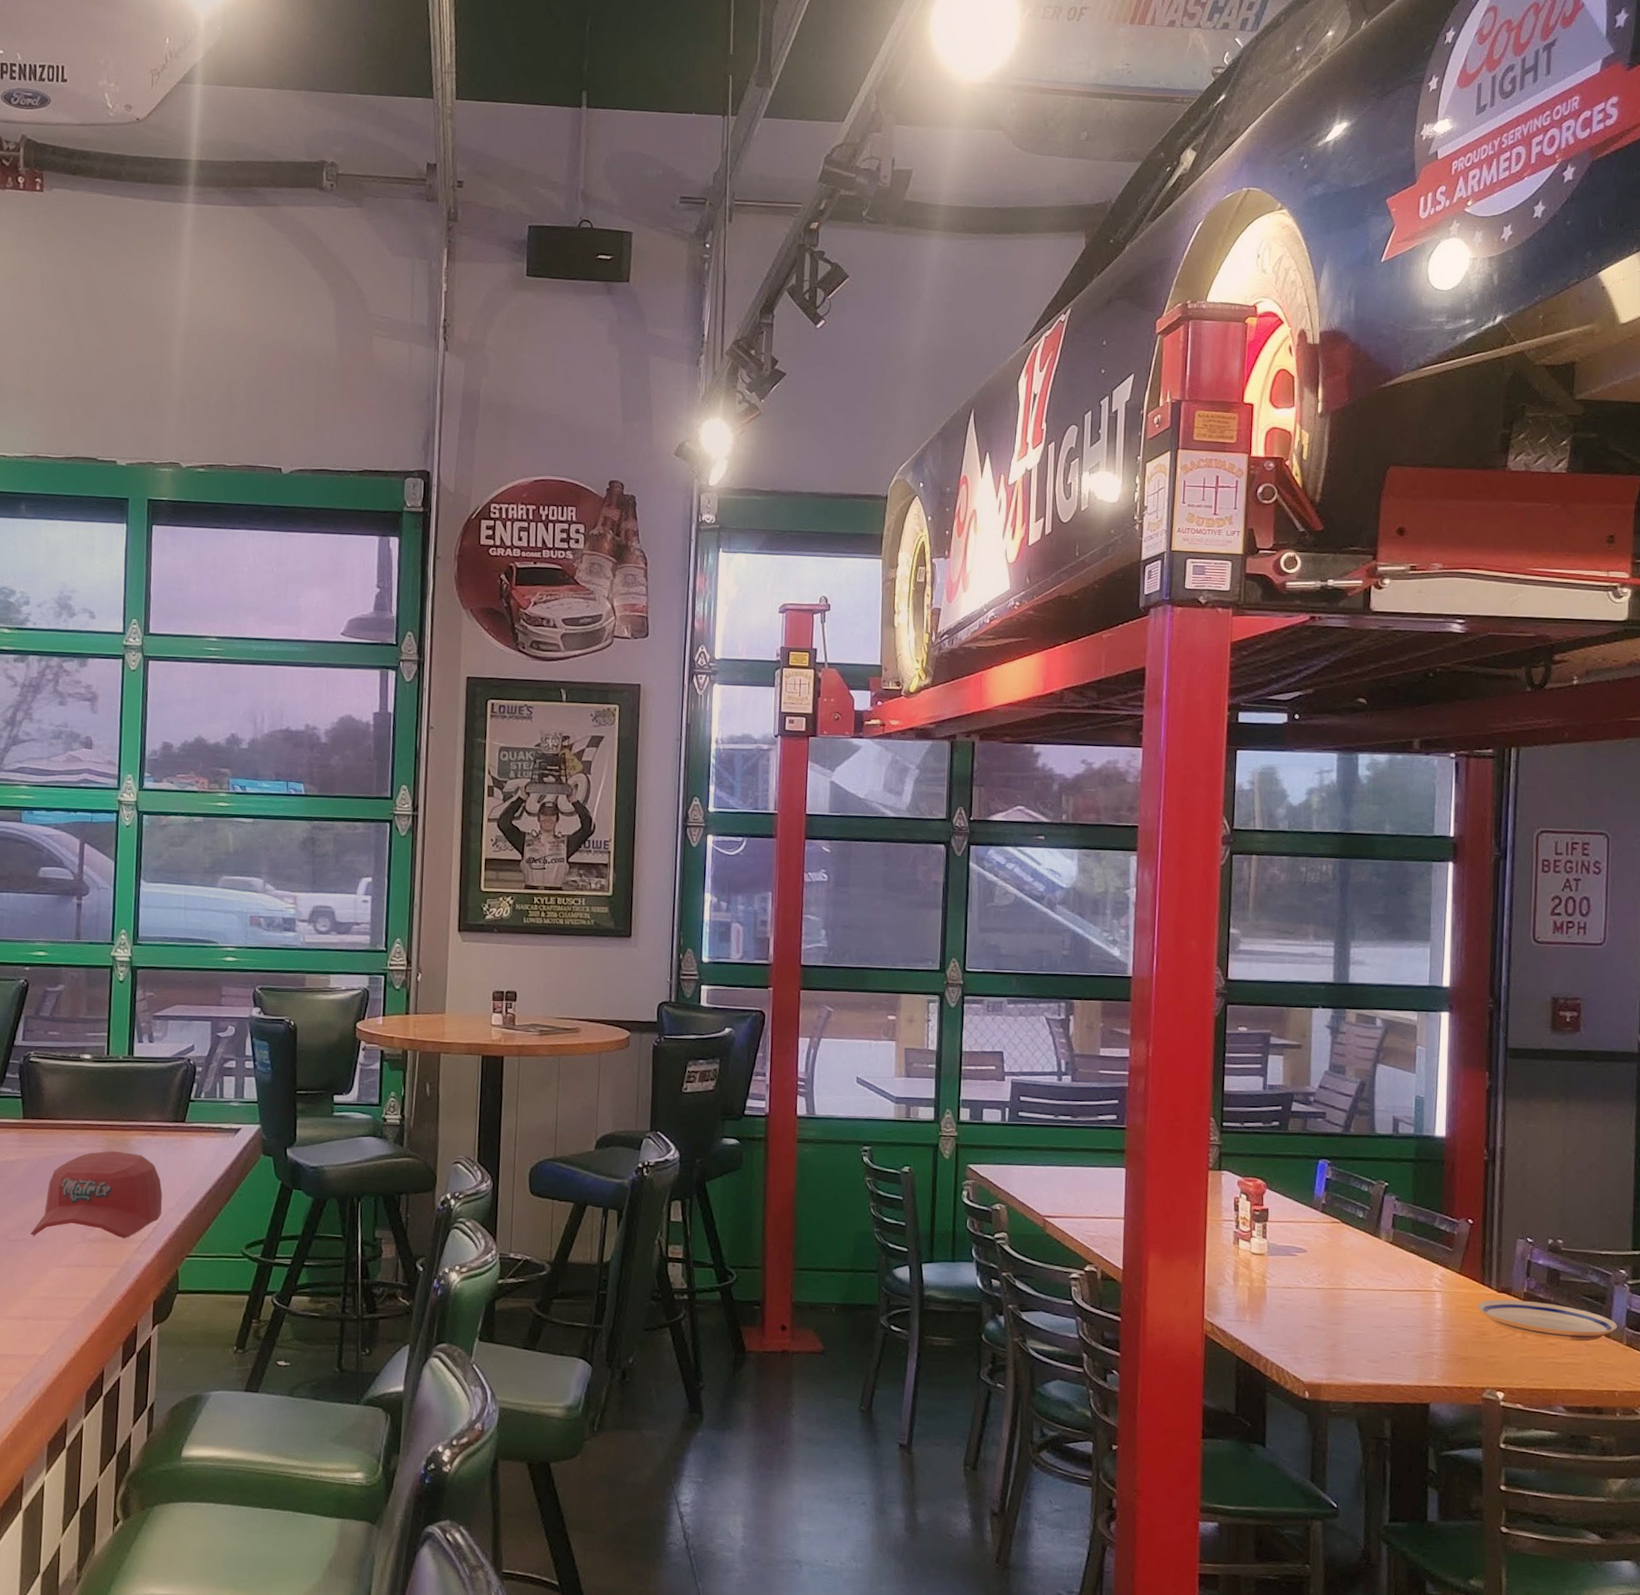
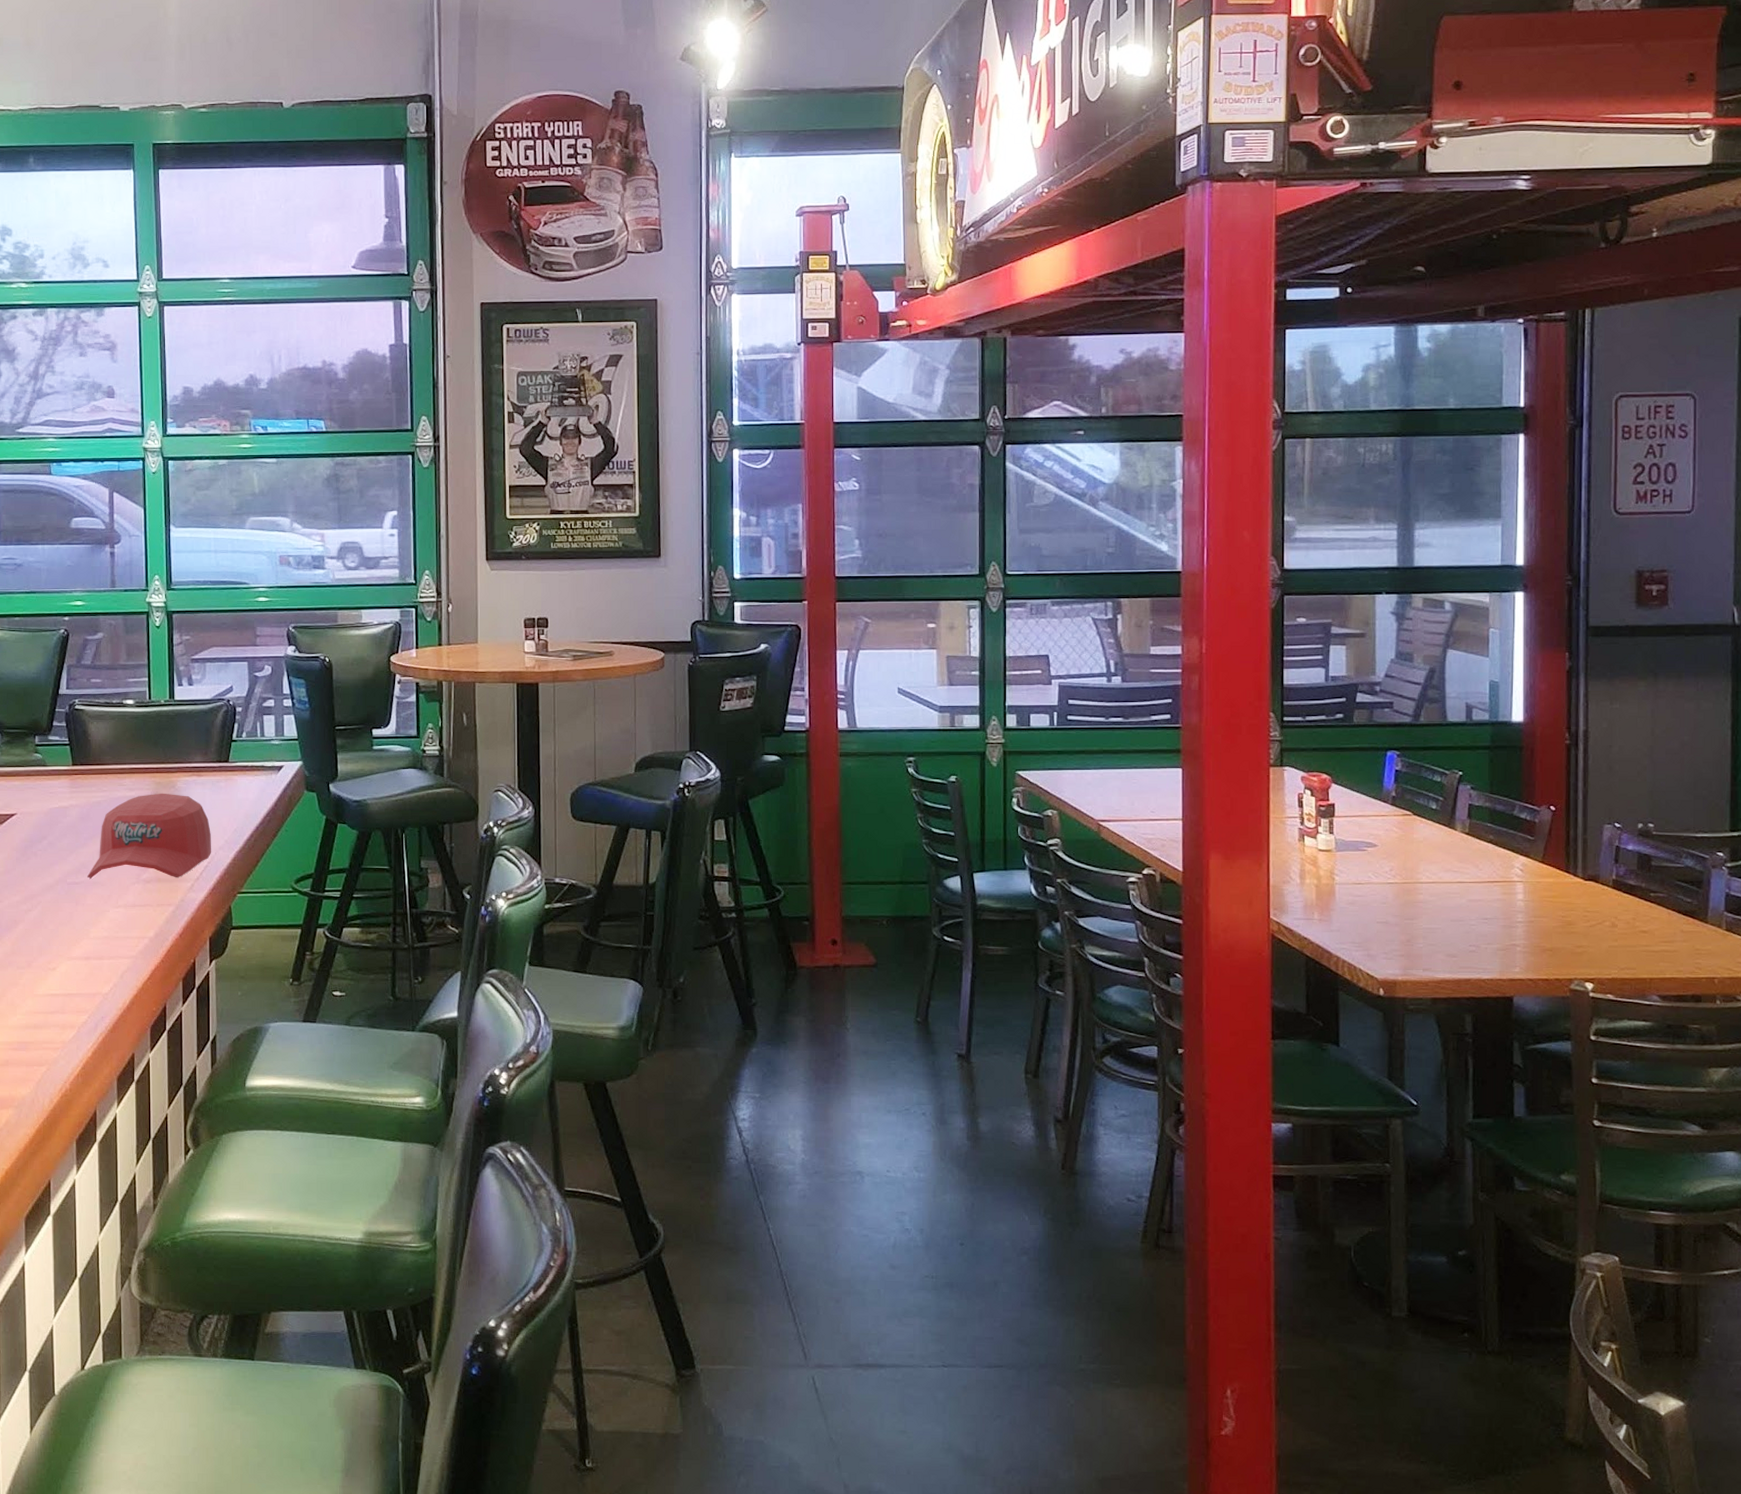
plate: present [1477,1299,1618,1341] -> none [1562,887,1716,928]

